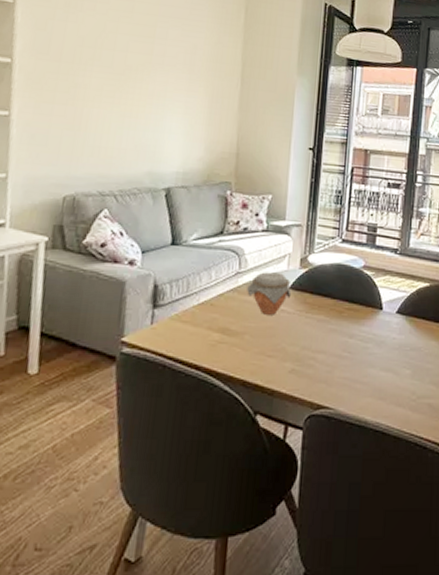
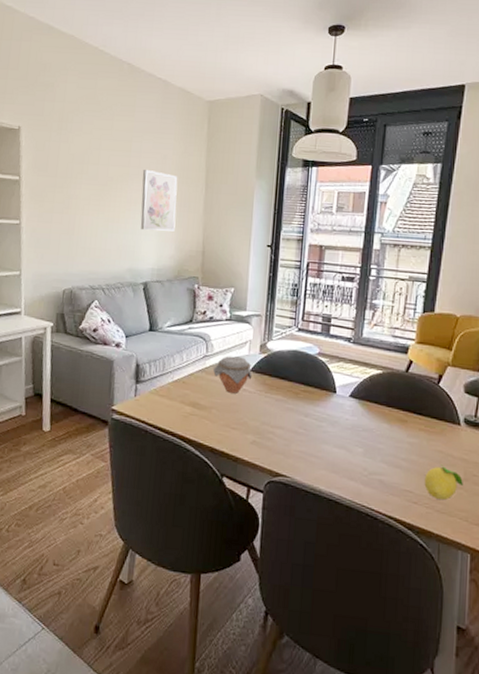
wall art: none [163,58,210,130] -> present [140,169,178,232]

